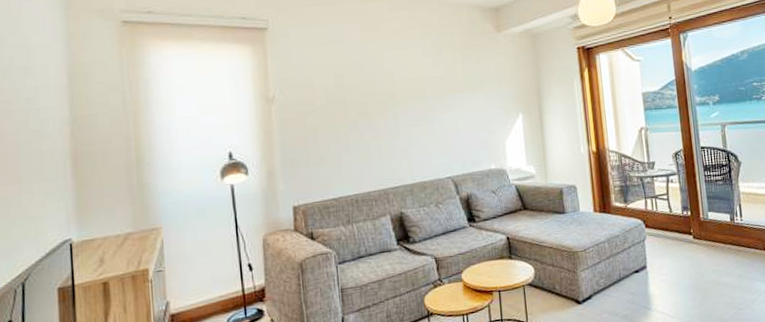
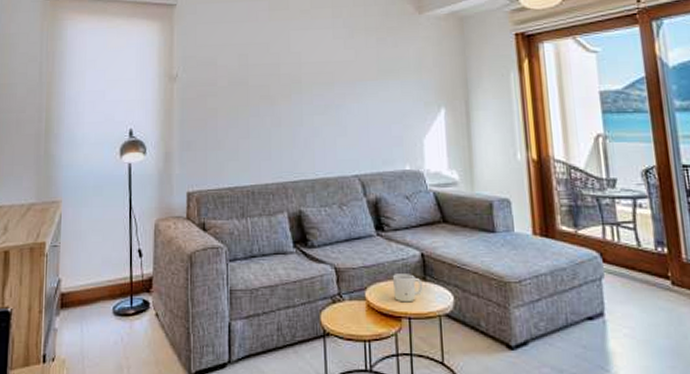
mug: none [483,255,510,279] -> present [392,274,423,303]

